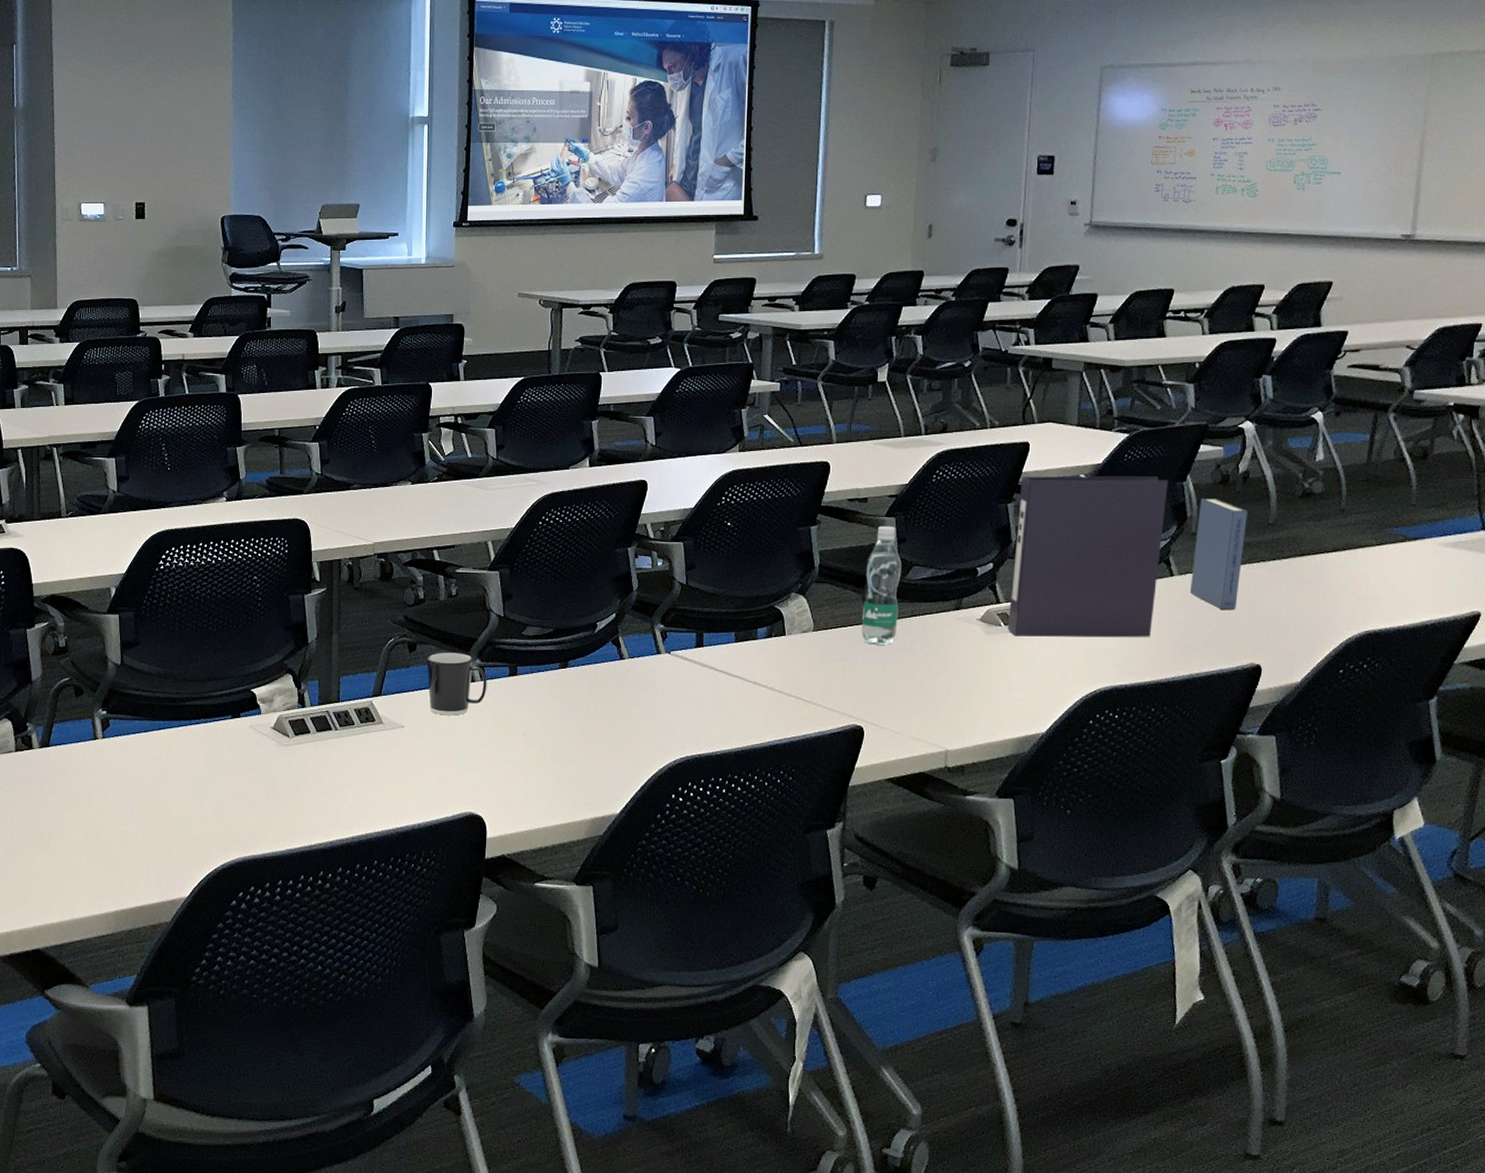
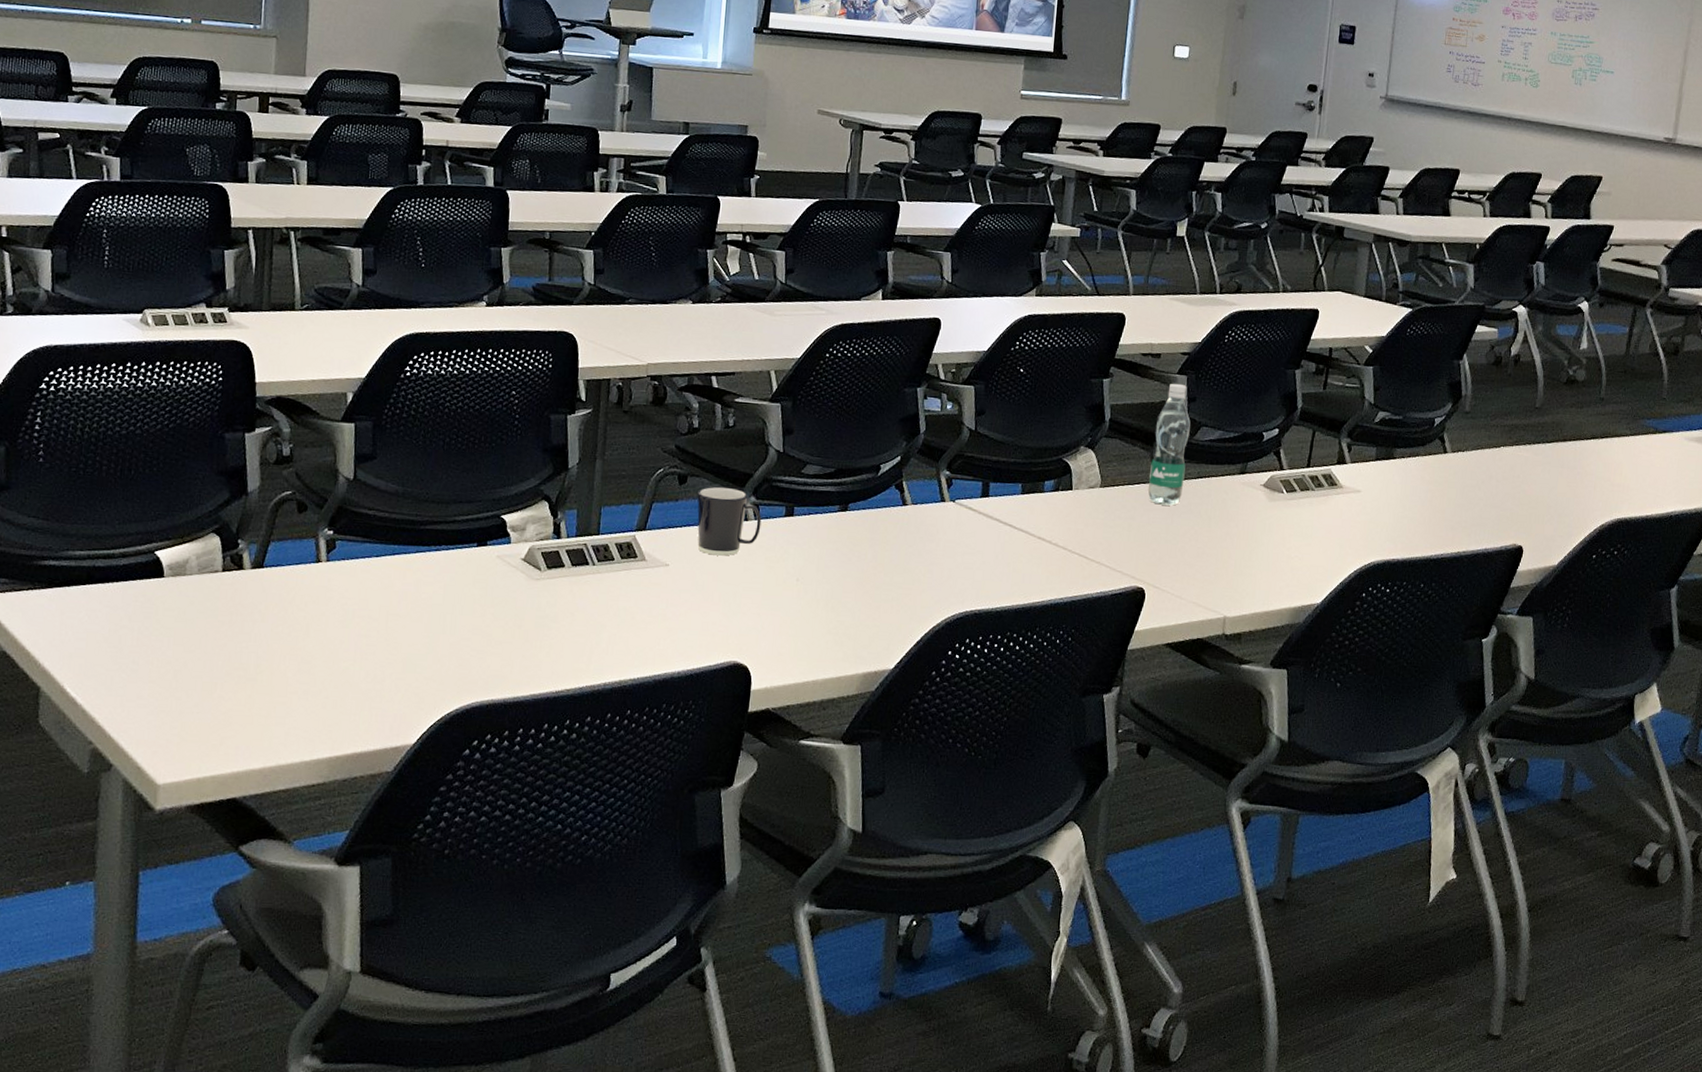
binder: present [1007,476,1168,637] -> none [1289,343,1446,513]
book: present [1190,498,1248,610] -> none [1461,378,1517,490]

